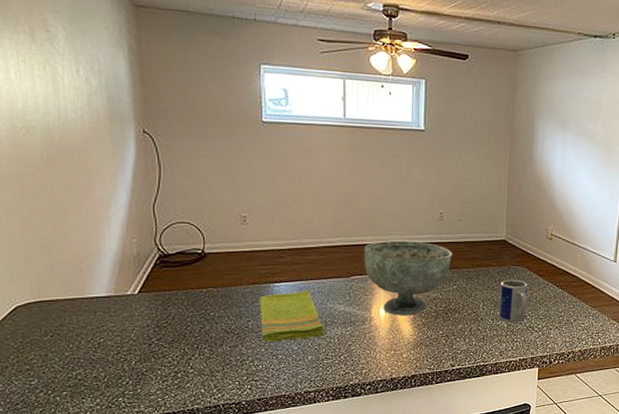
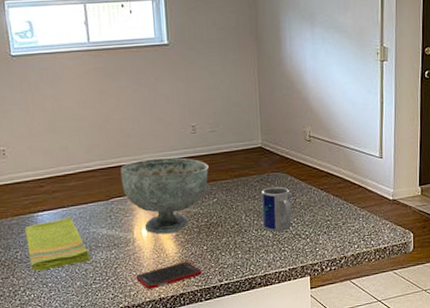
cell phone: none [369,344,435,369] -> present [135,261,202,289]

